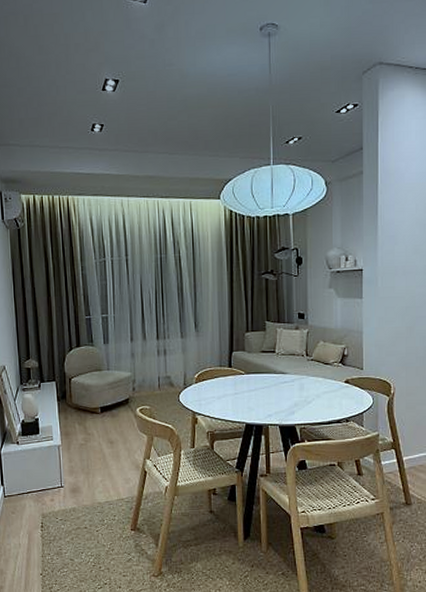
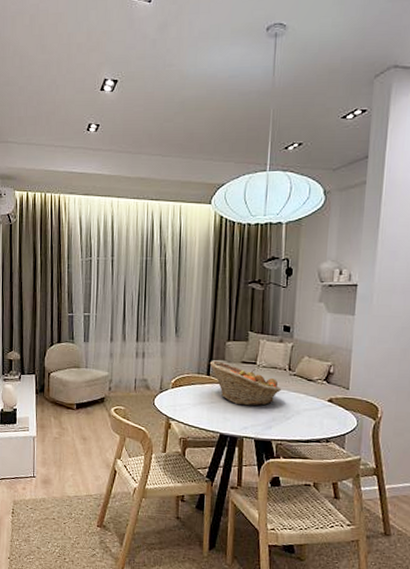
fruit basket: none [230,352,300,394] -> present [209,360,281,407]

